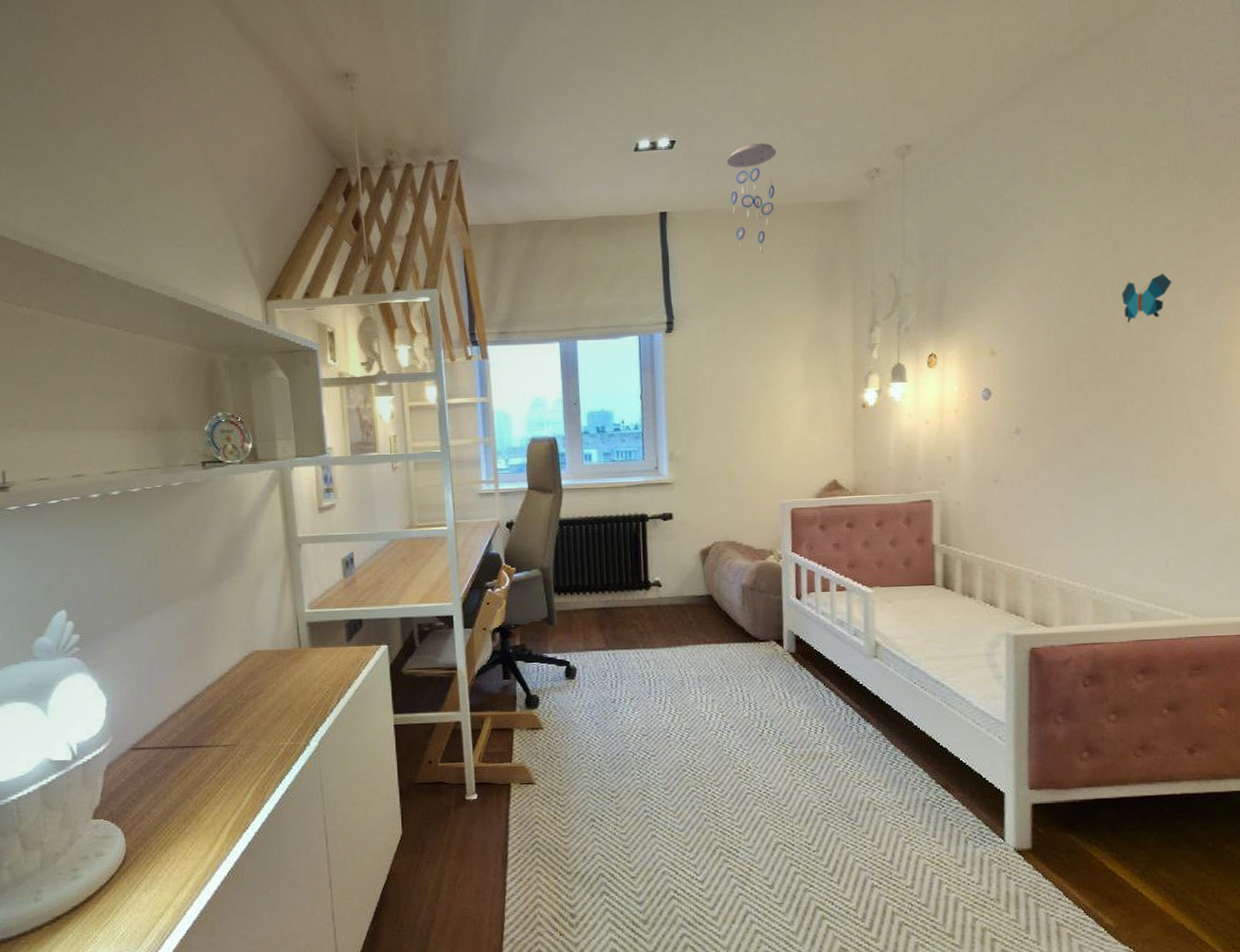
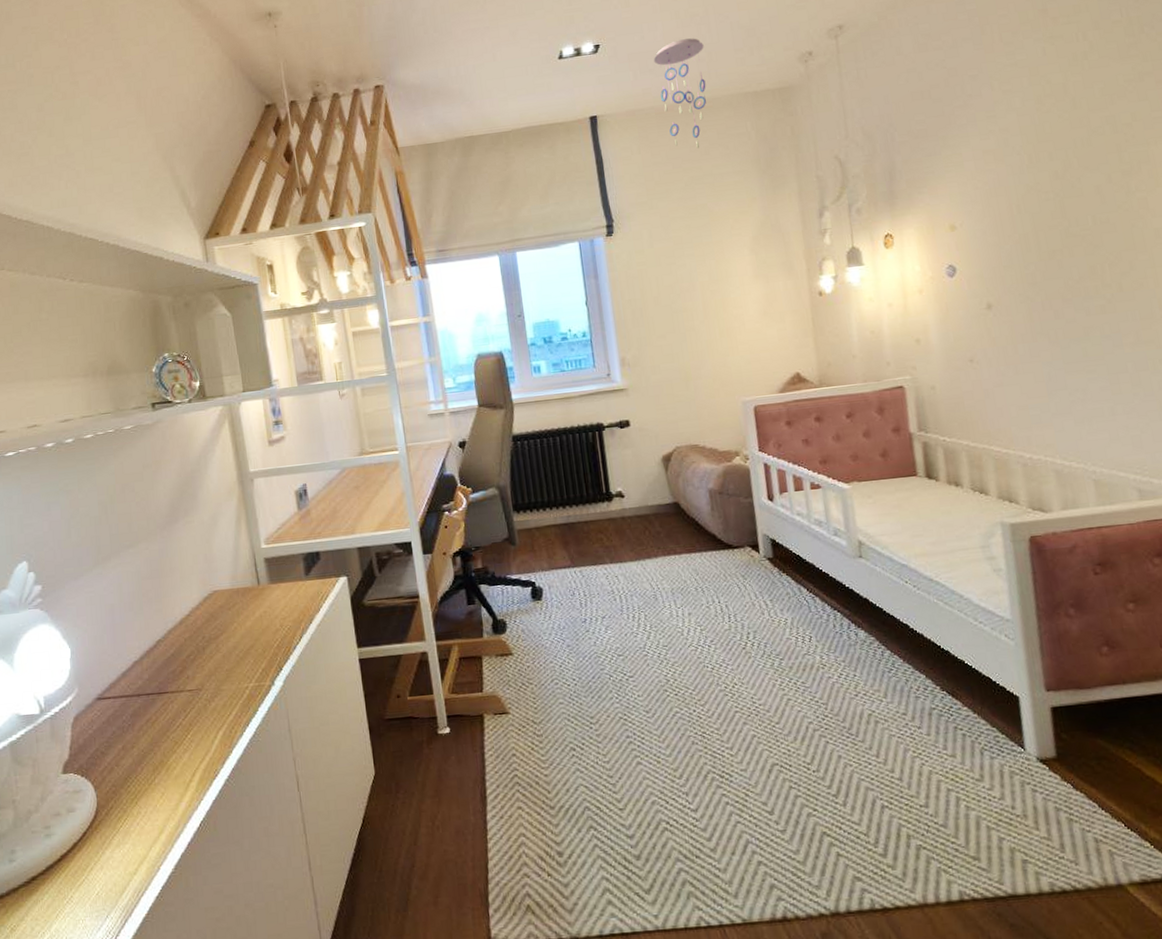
decorative butterfly: present [1122,273,1172,323] -> none [1086,128,1140,184]

